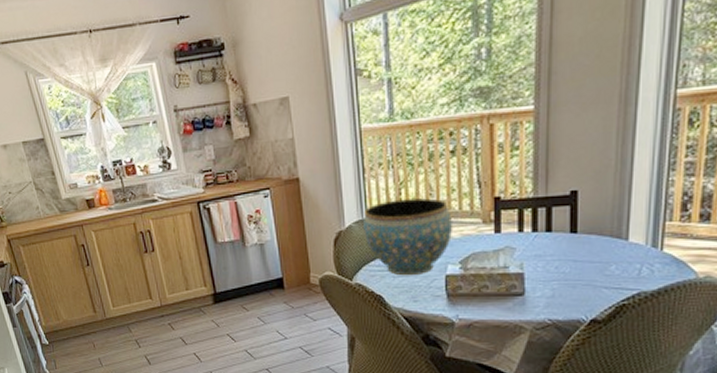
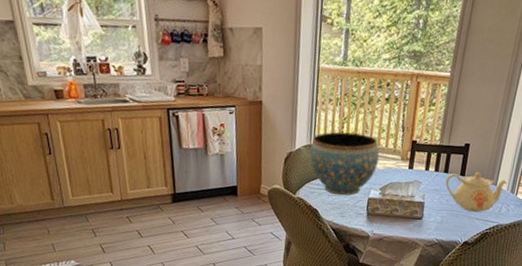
teapot: none [550,224,644,280] -> present [445,171,507,213]

